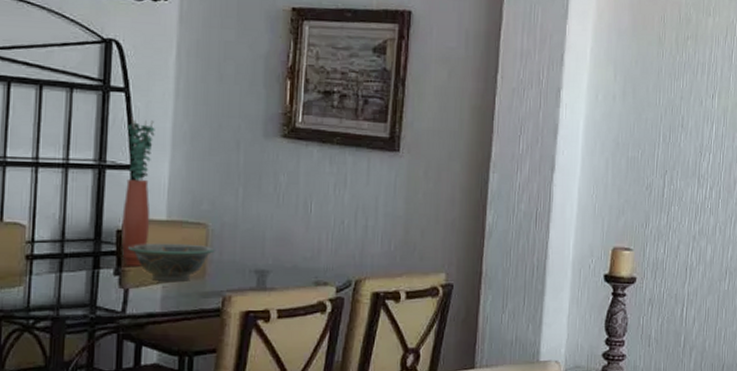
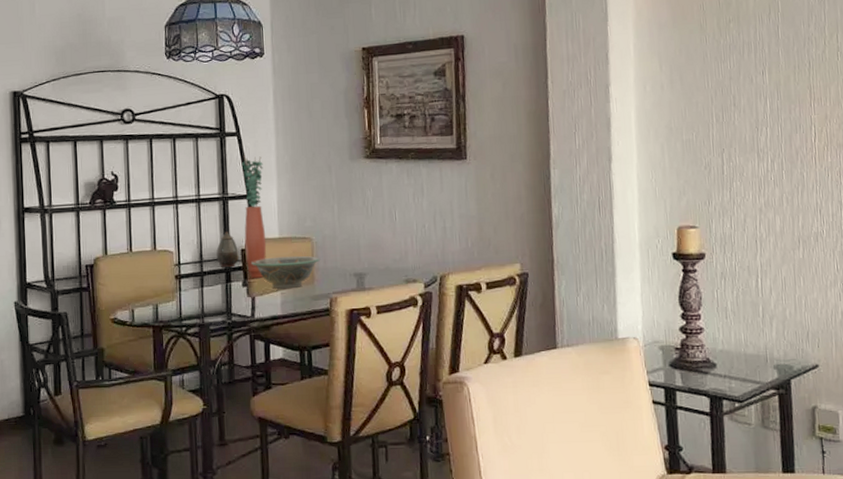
decorative jar: none [84,207,114,251] -> present [216,232,240,268]

